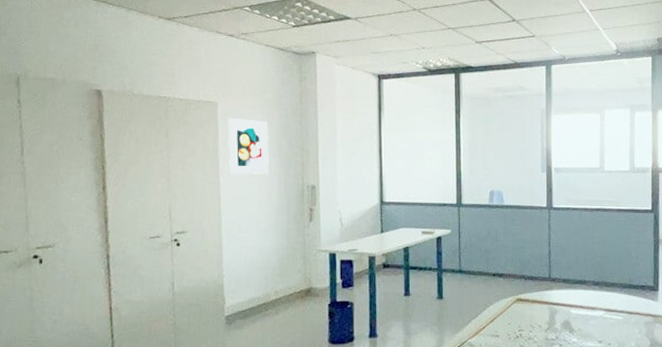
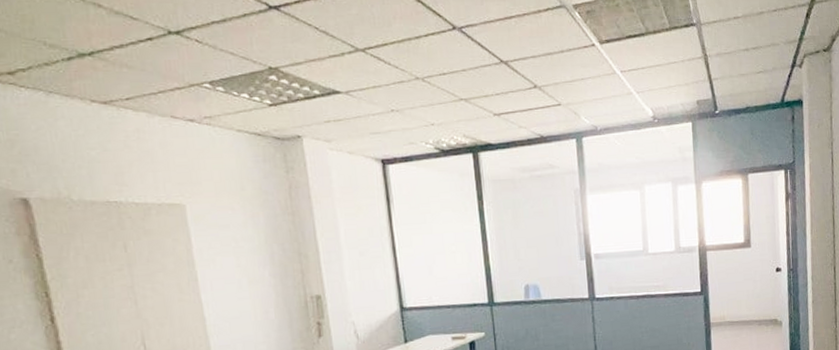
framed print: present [228,117,269,174] -> none [202,222,261,290]

